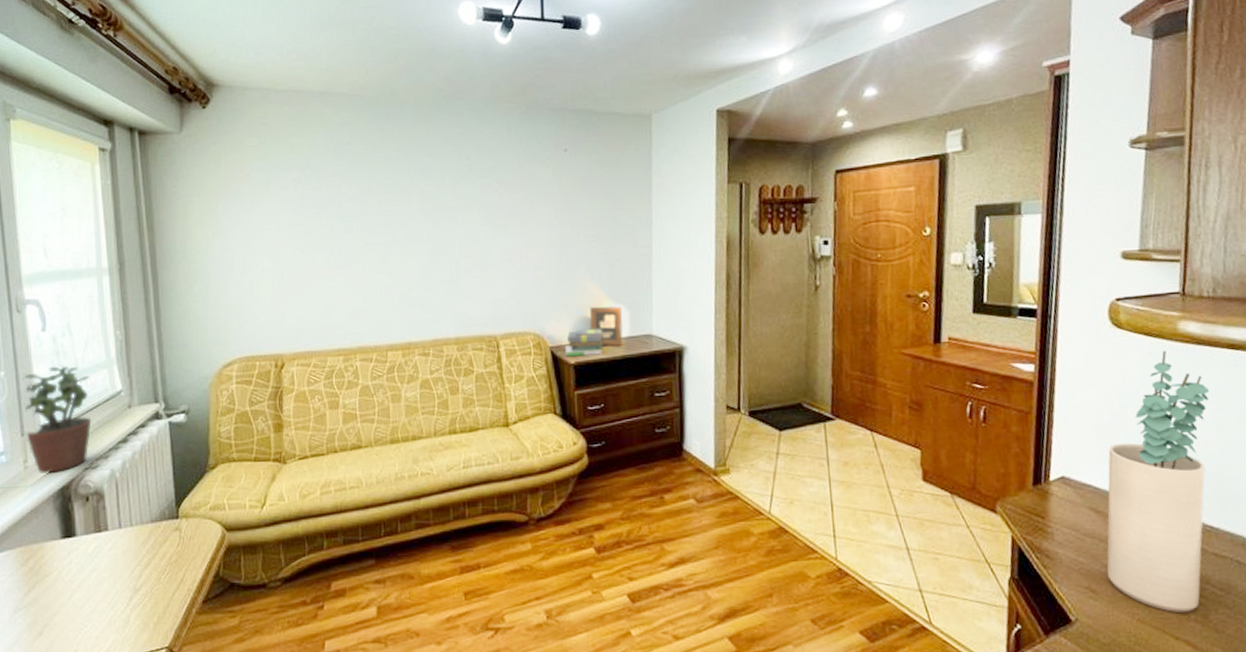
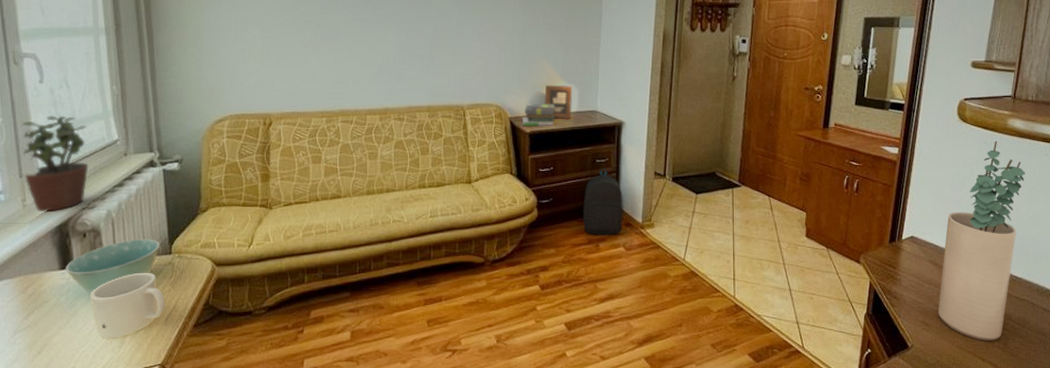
bowl: none [67,501,167,566] -> present [65,239,161,294]
mug: none [93,539,172,619] -> present [90,272,165,340]
backpack: none [641,404,692,485] -> present [582,169,623,236]

